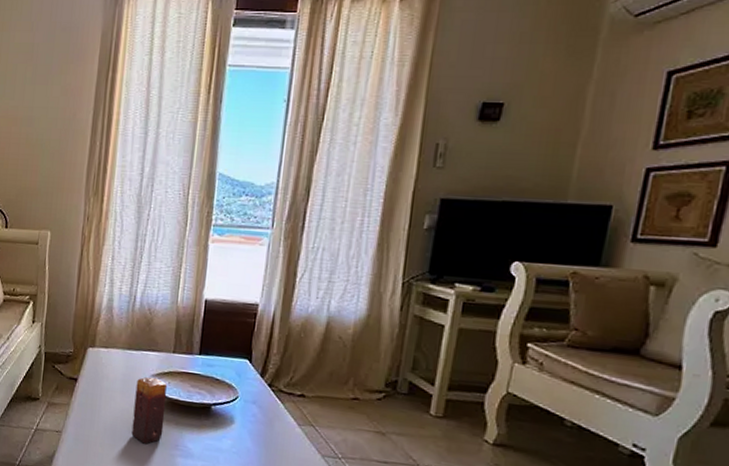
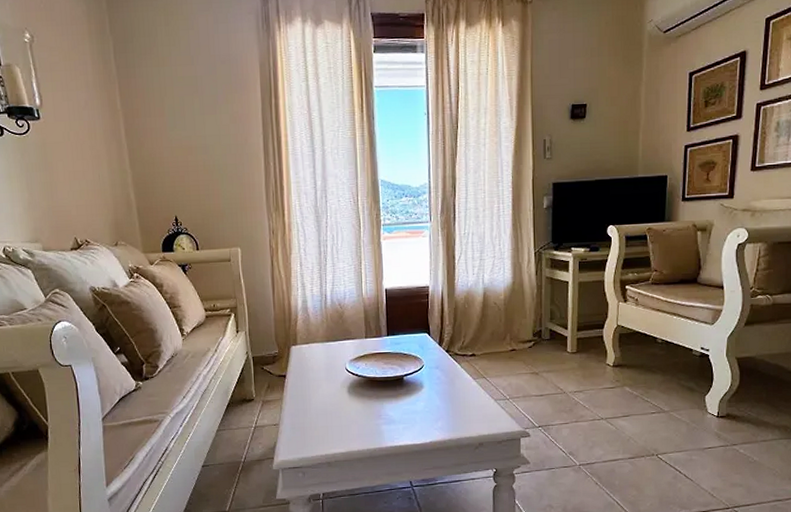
candle: present [131,376,167,444] -> none [338,362,367,420]

